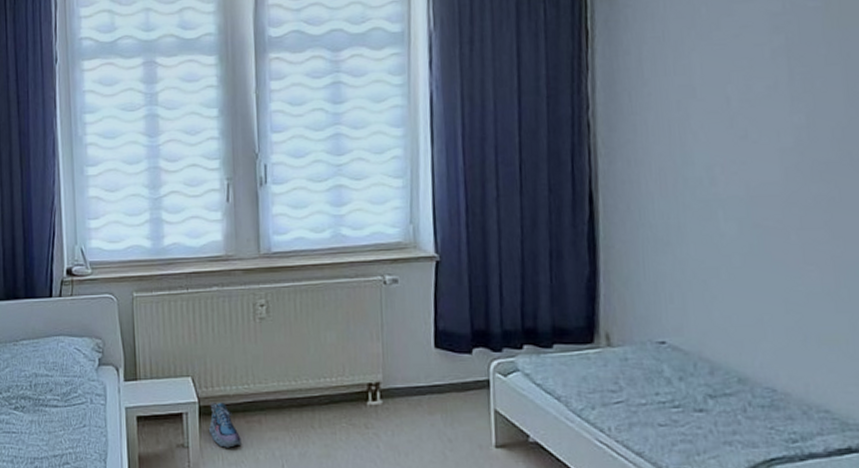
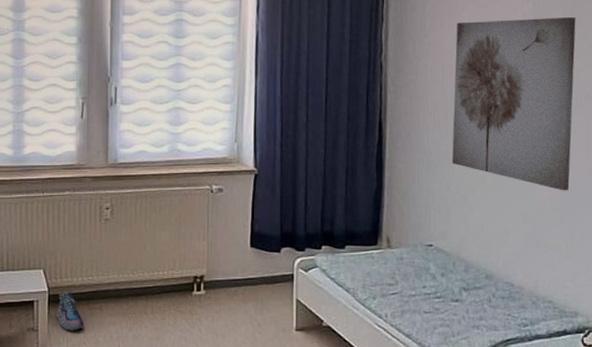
wall art: none [683,51,847,271] -> present [452,17,576,191]

